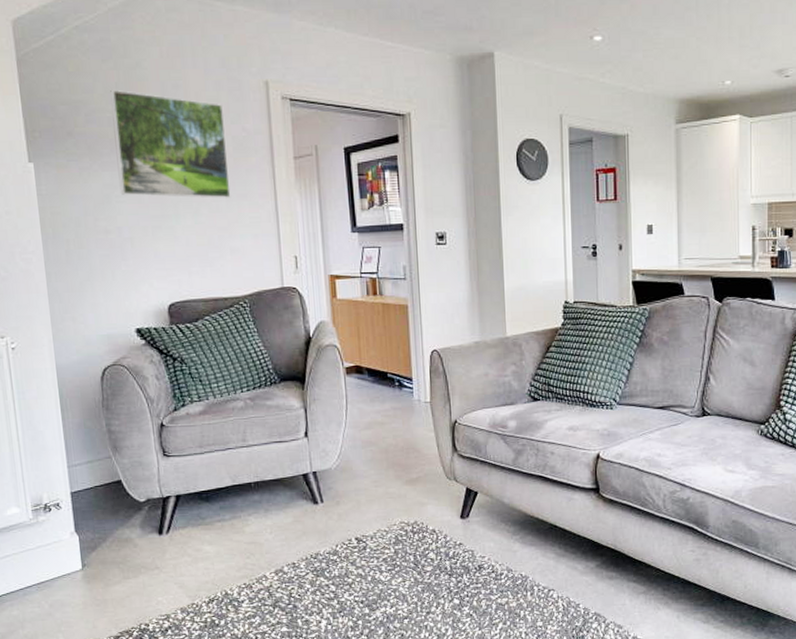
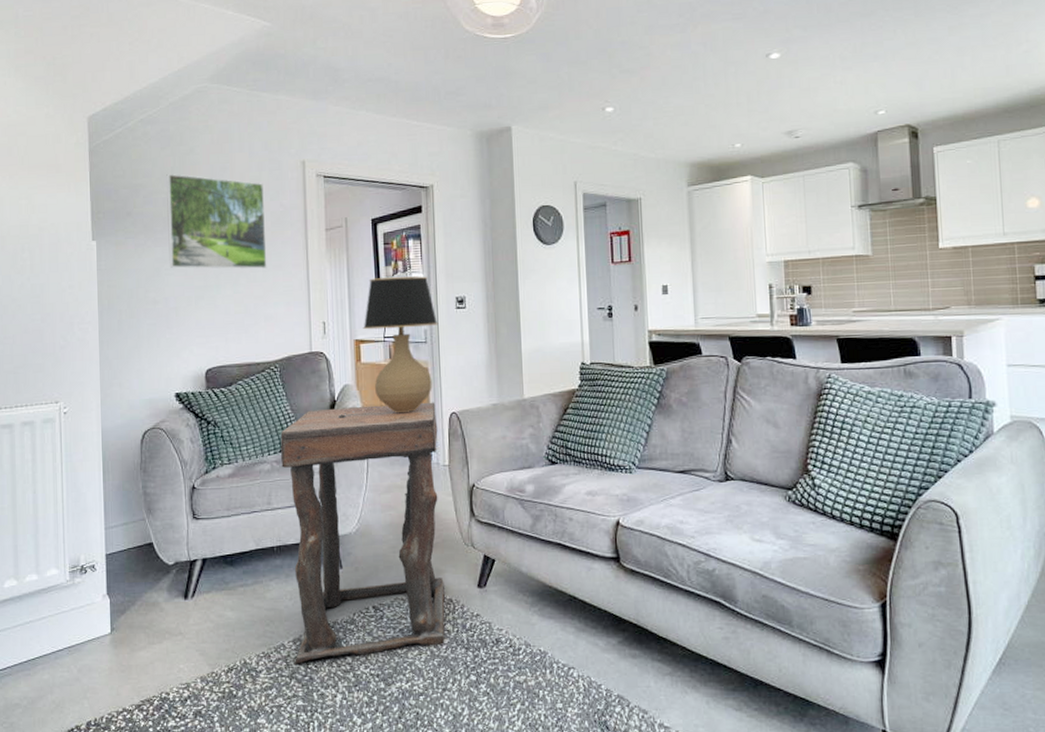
side table: none [253,339,428,594] -> present [280,402,445,664]
table lamp: none [315,210,418,355] -> present [339,276,439,418]

